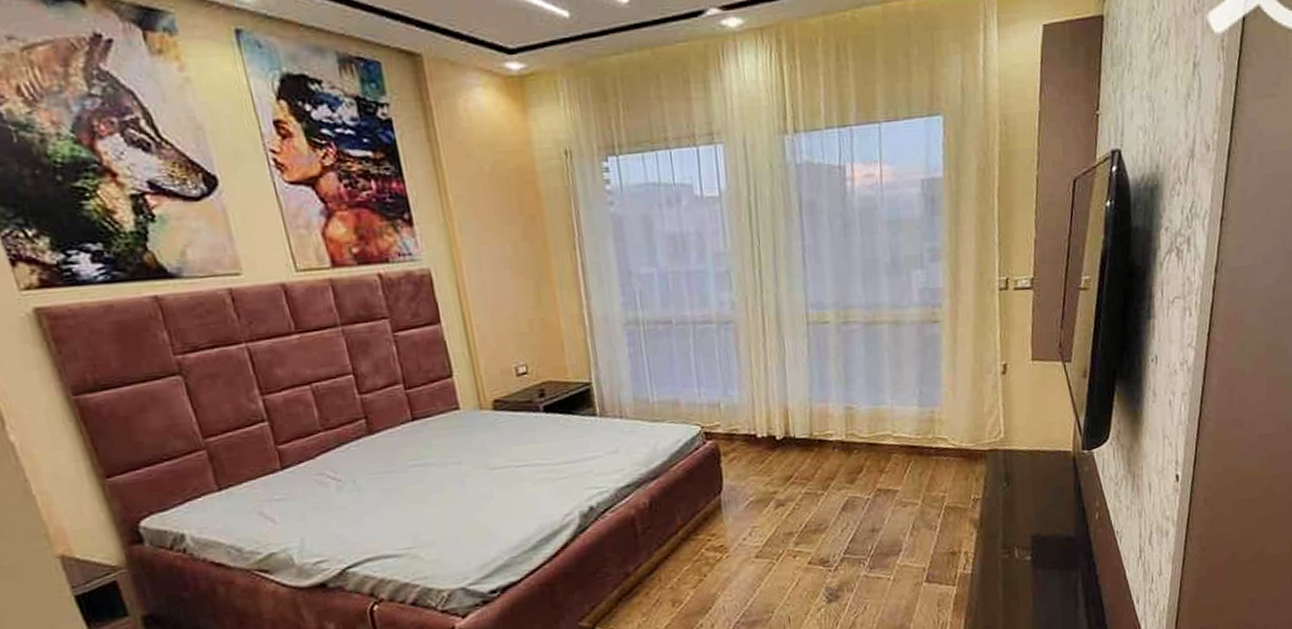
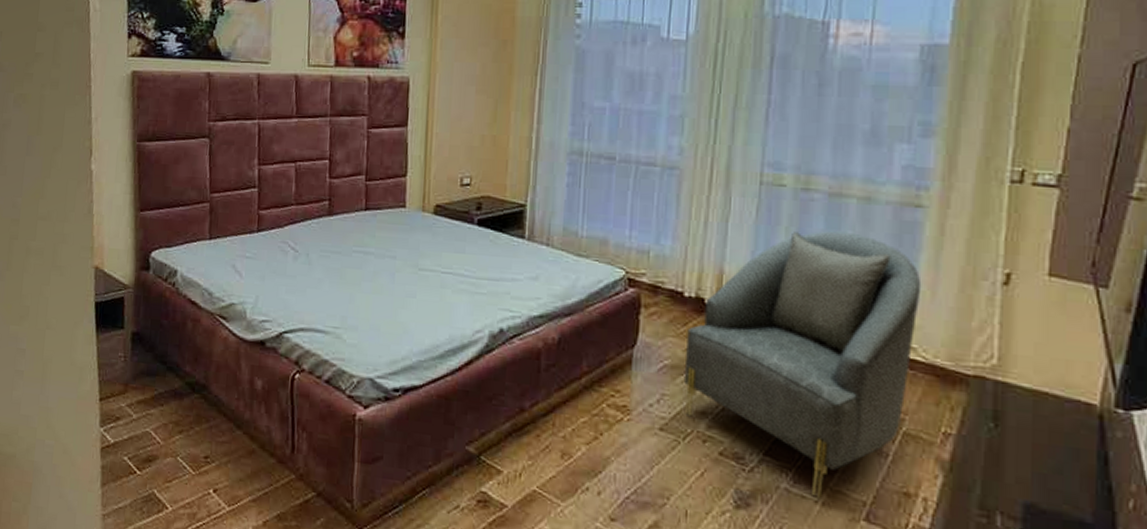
armchair: none [765,353,945,576] -> present [683,231,922,500]

